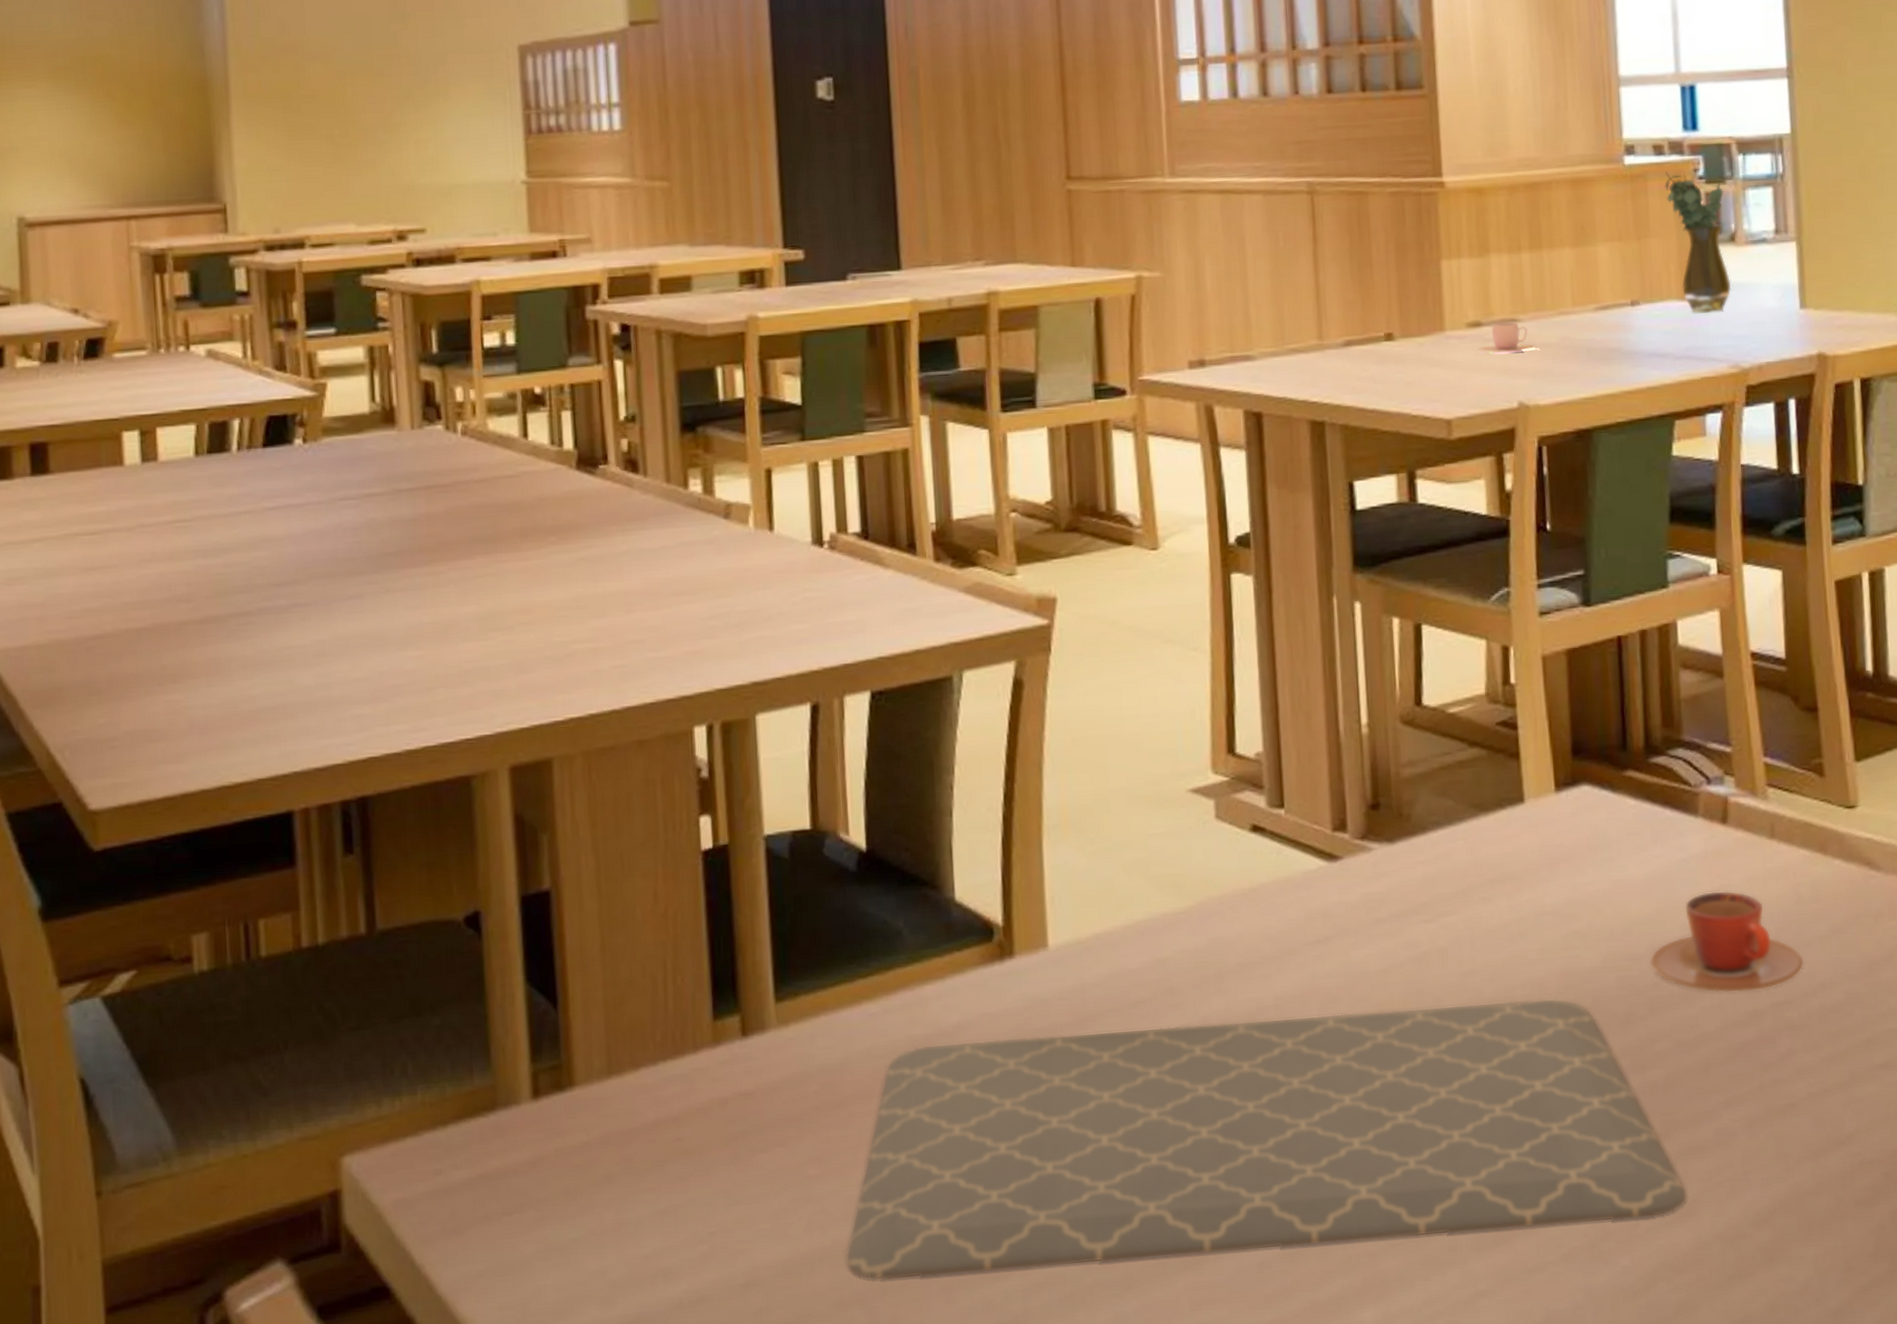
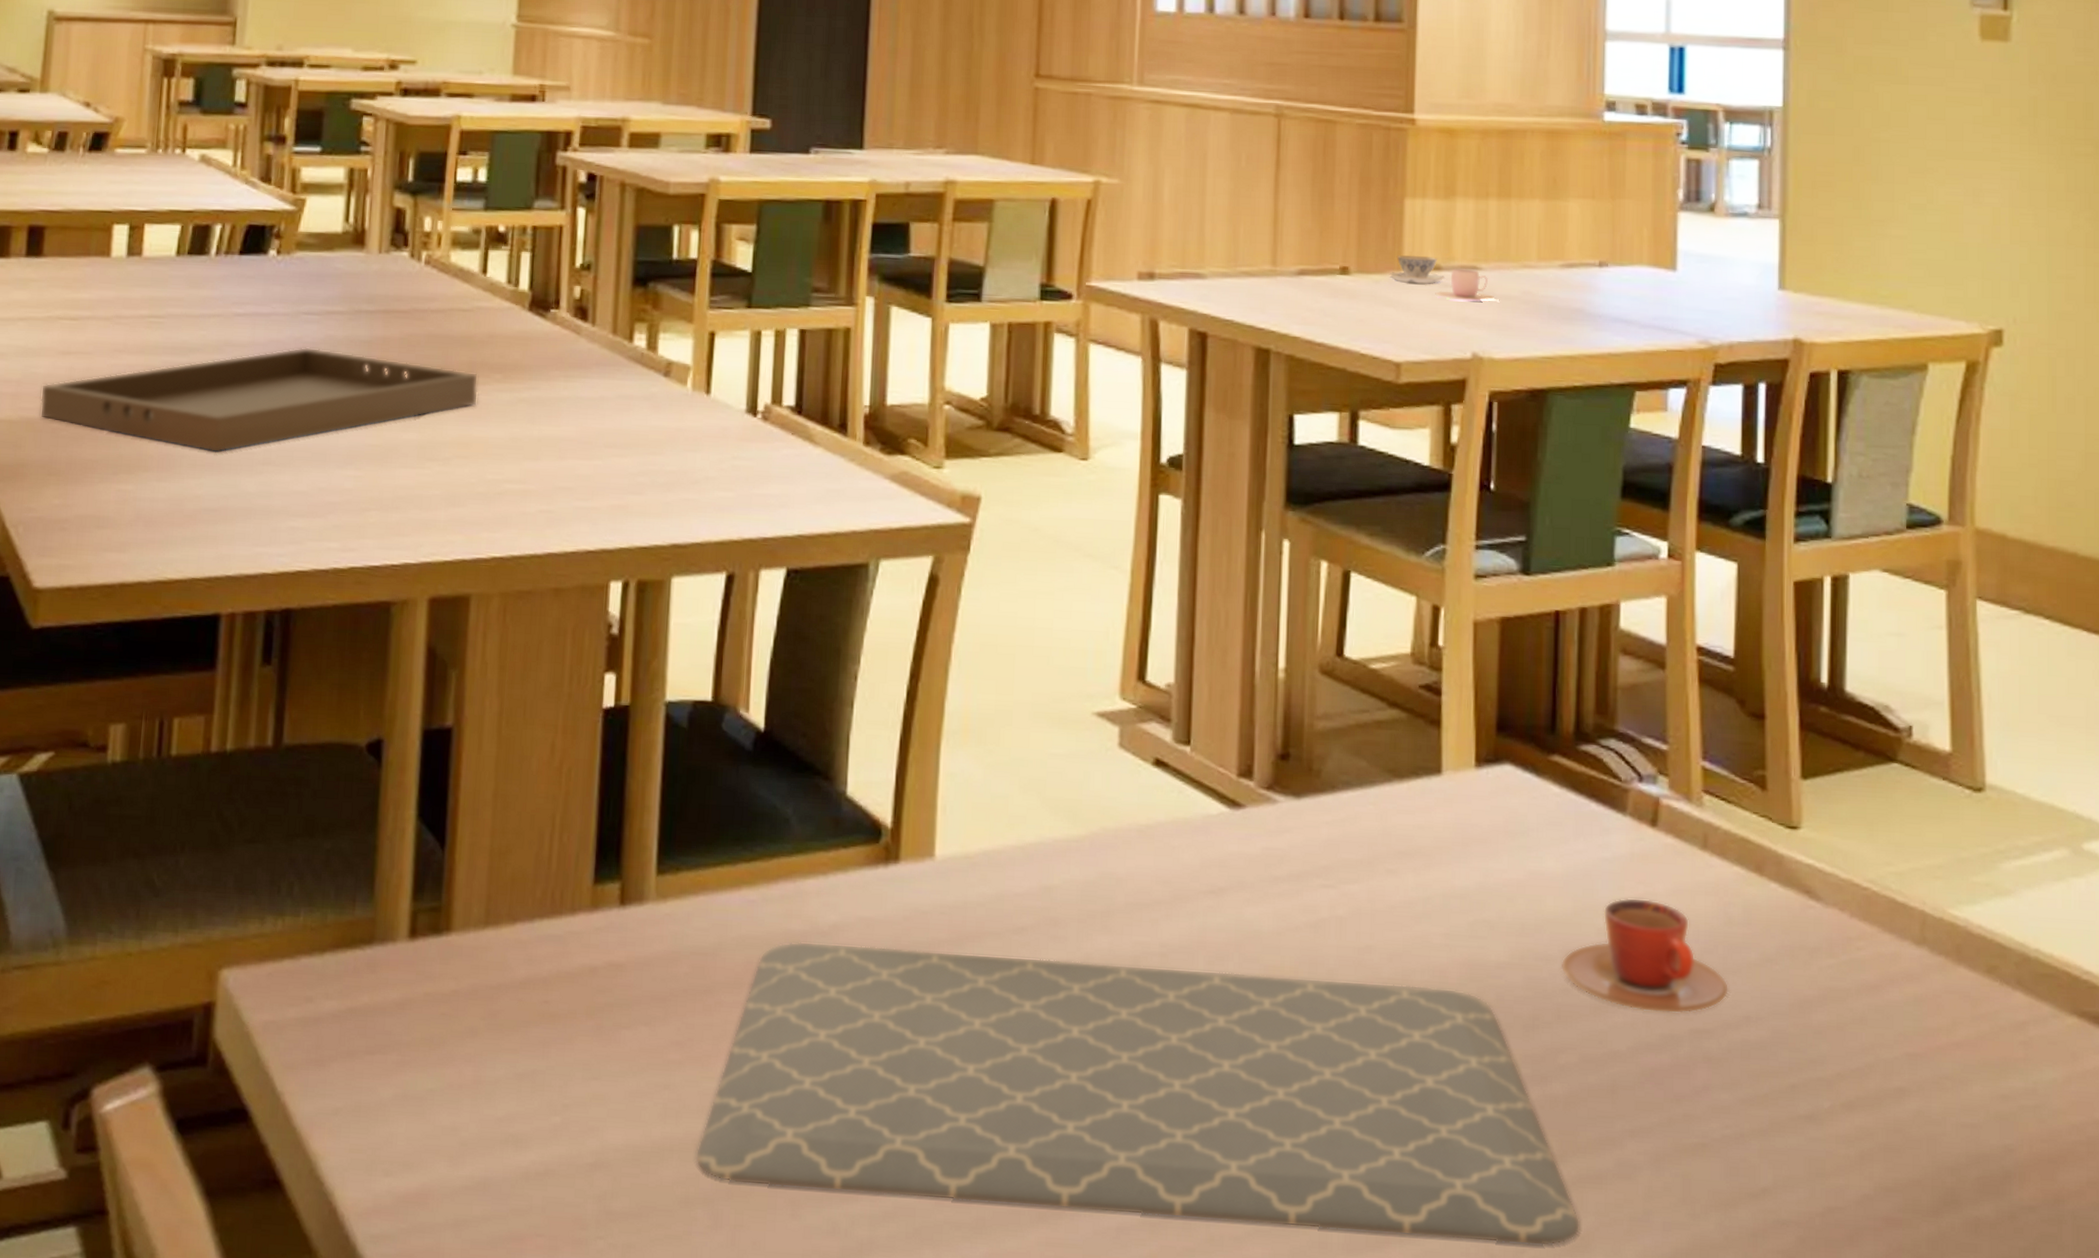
tray: none [67,532,535,651] -> present [39,347,479,453]
teacup: none [1432,314,1486,343] -> present [1389,255,1445,285]
vase: present [1665,172,1732,315] -> none [1645,133,1707,284]

